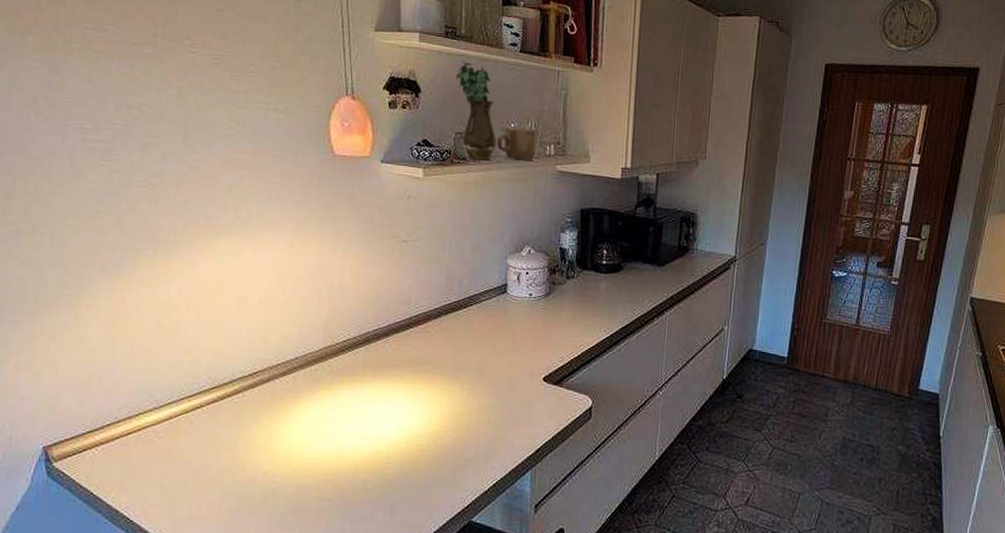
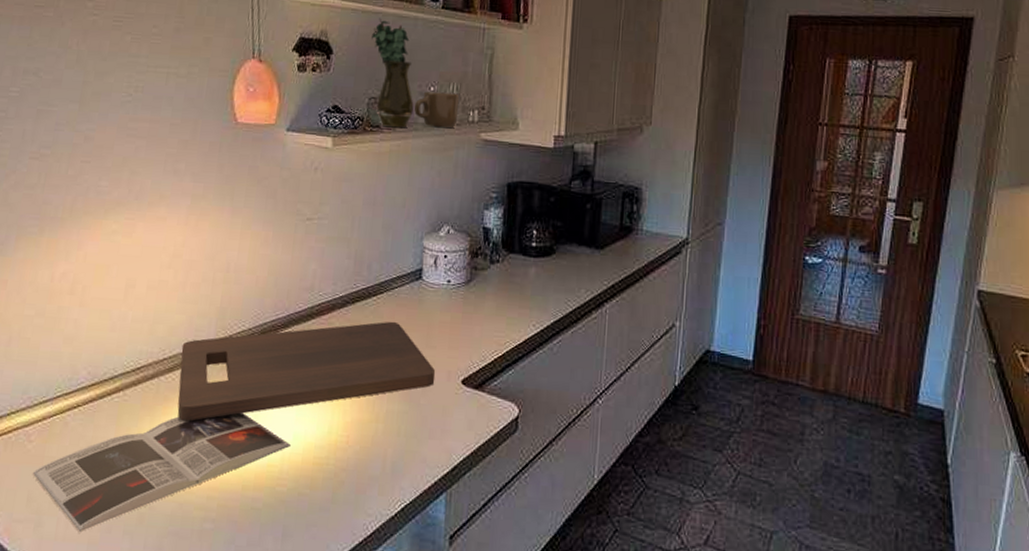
magazine: none [163,409,395,513] -> present [32,412,291,533]
cutting board: none [292,329,520,417] -> present [177,321,435,422]

